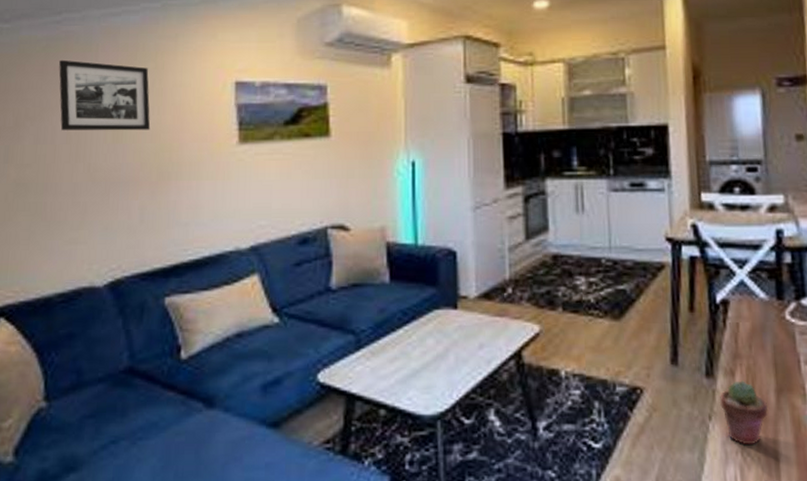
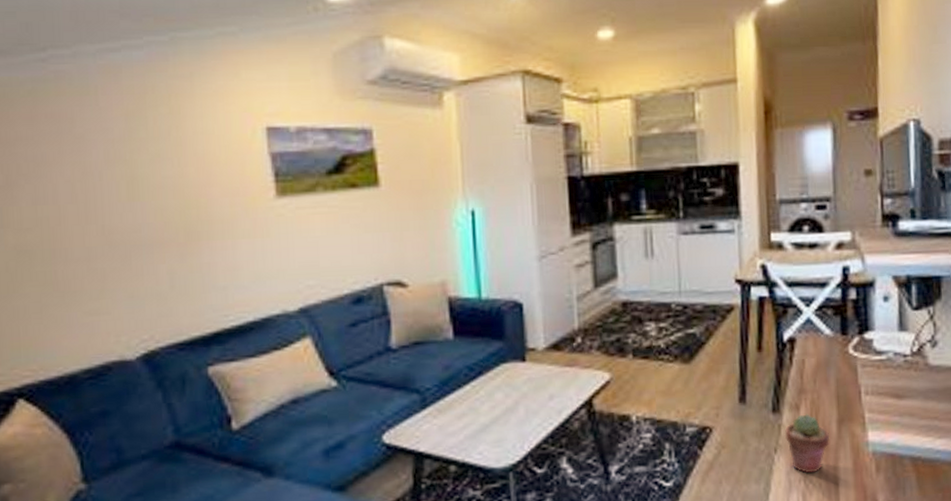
picture frame: present [59,59,151,131] -> none [51,105,172,188]

